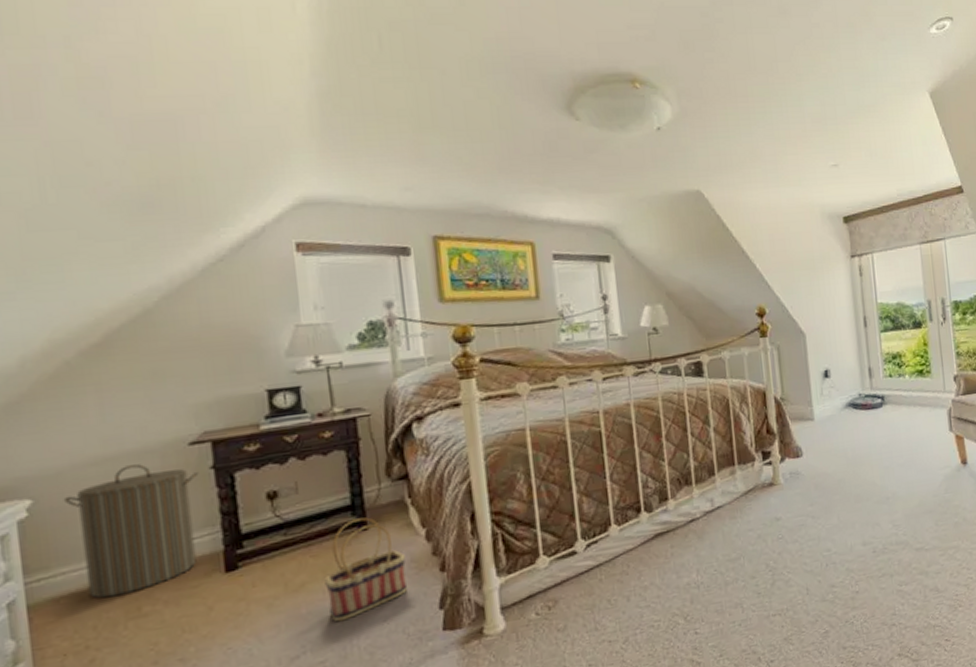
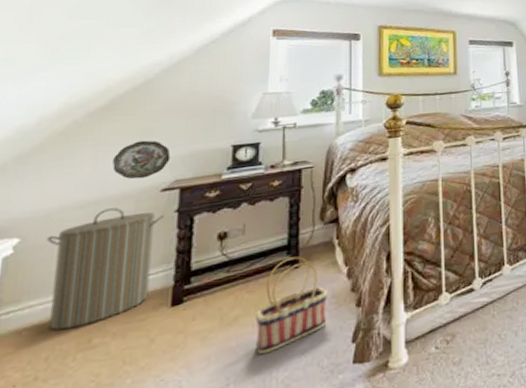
decorative plate: none [123,384,193,431] -> present [112,140,171,179]

